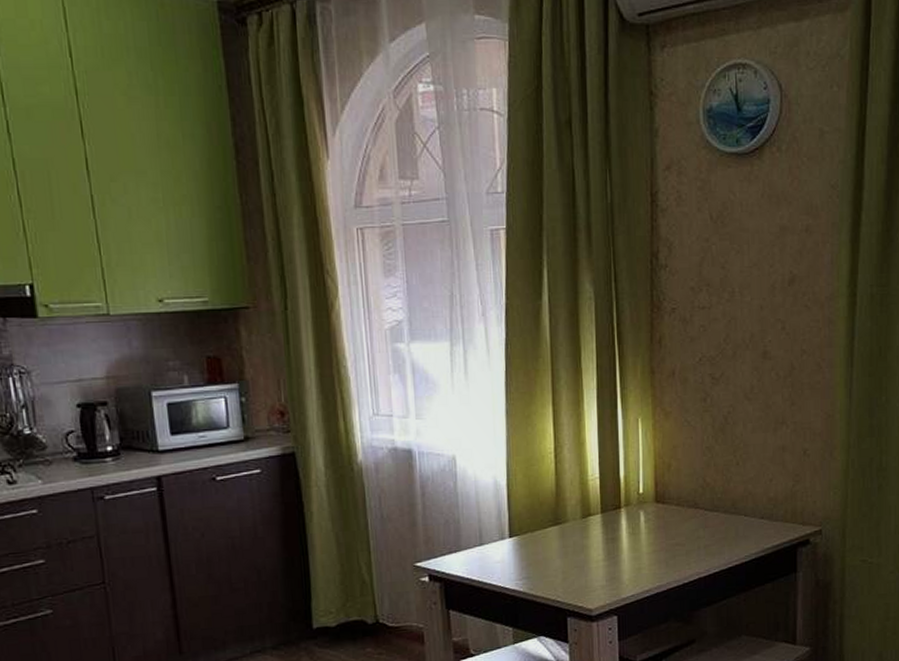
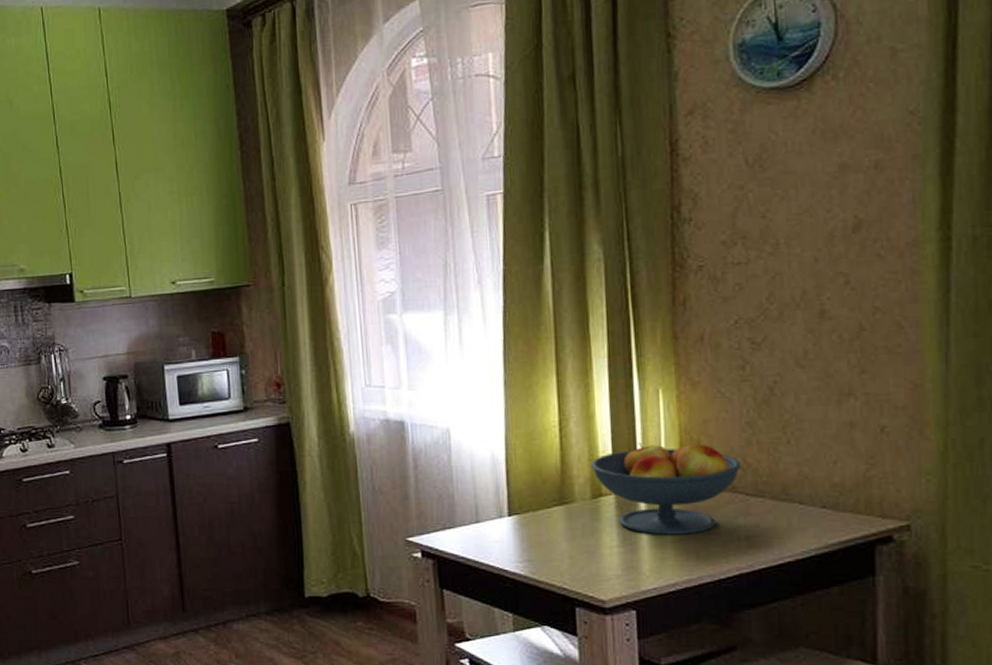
fruit bowl: none [581,466,702,548] -> present [591,443,741,535]

